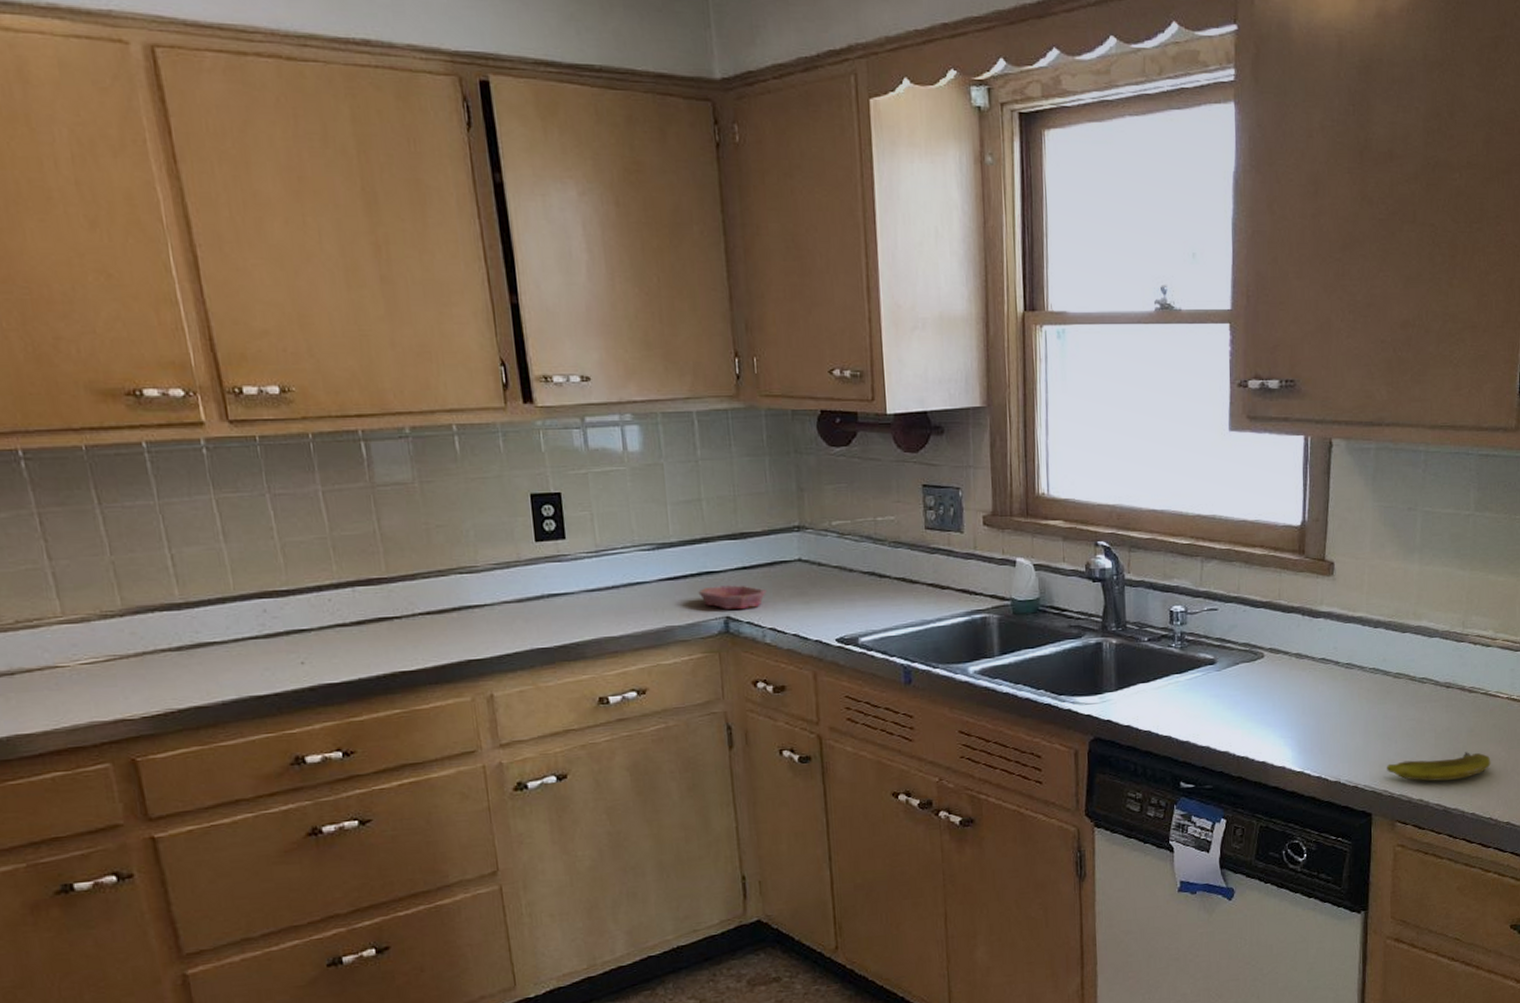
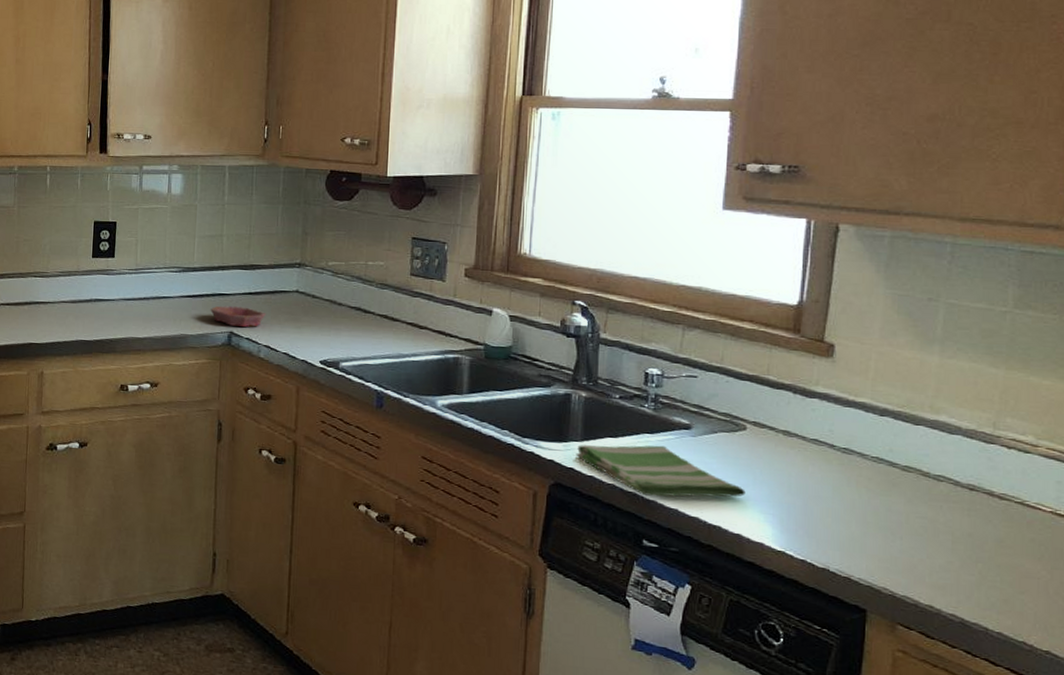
dish towel: none [1111,684,1267,738] -> present [576,445,746,497]
banana: present [1387,752,1491,782] -> none [888,560,1027,592]

